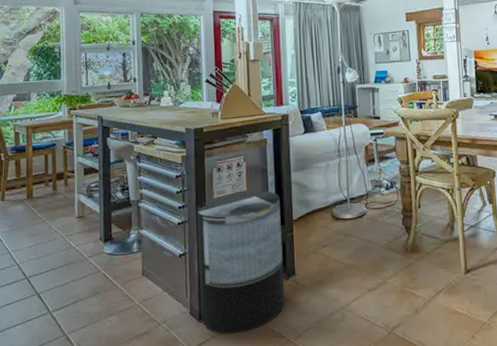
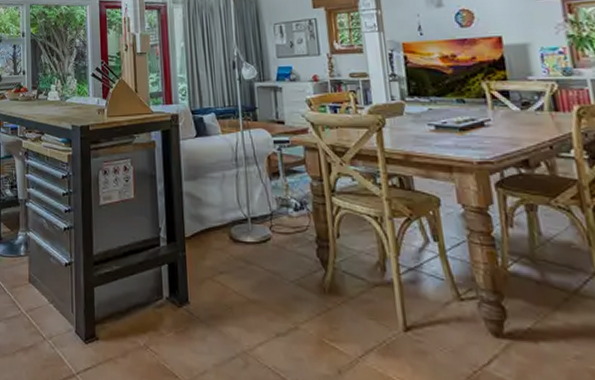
trash can: present [197,190,285,334] -> none [83,199,178,364]

